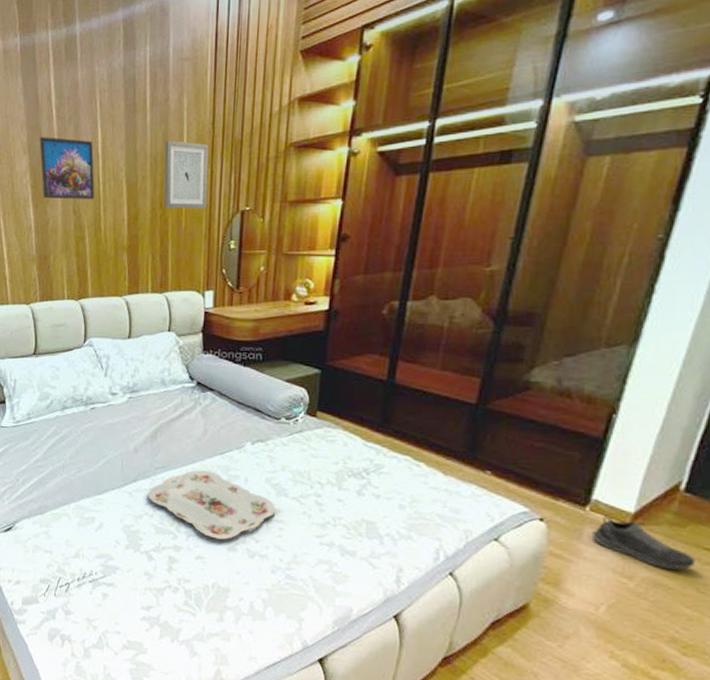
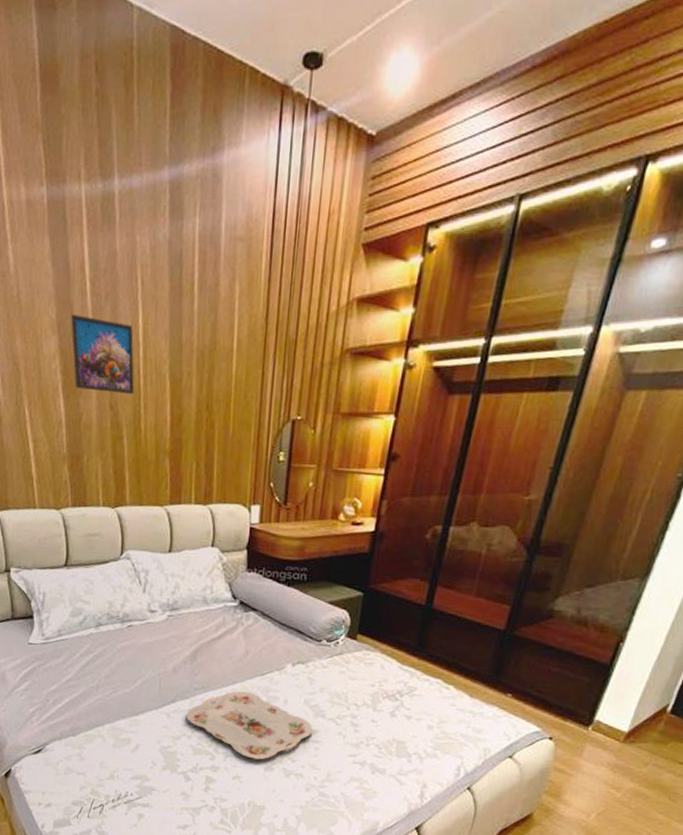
wall art: present [164,140,209,209] -> none [210,333,261,415]
shoe: present [591,516,697,570] -> none [591,735,672,781]

